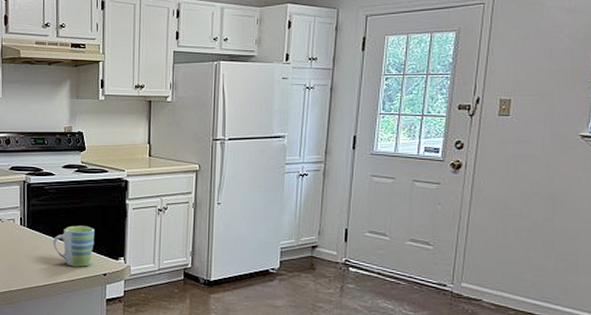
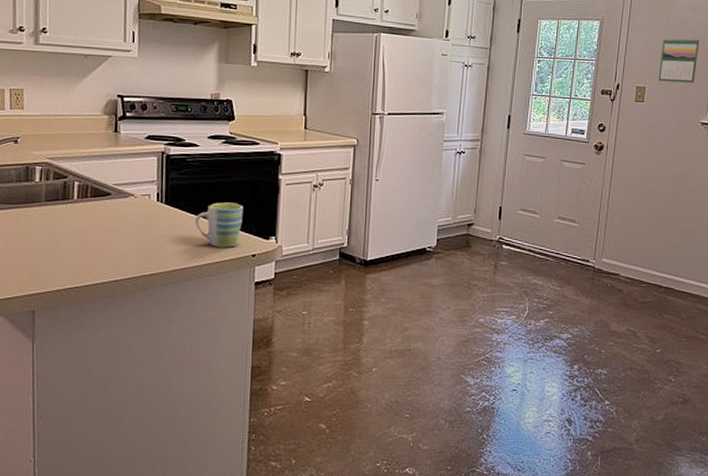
calendar: none [527,42,579,93] -> present [658,37,700,83]

